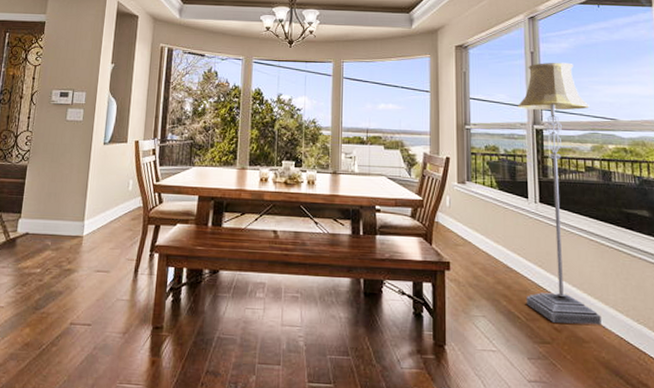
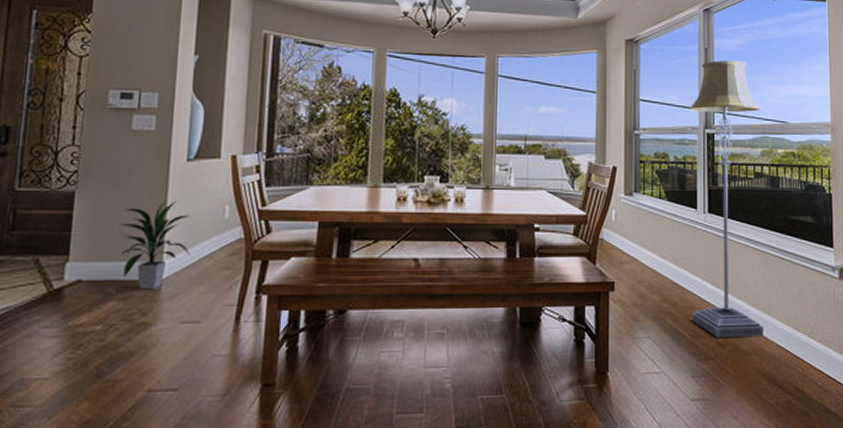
indoor plant: none [55,174,104,244] -> present [119,200,190,290]

